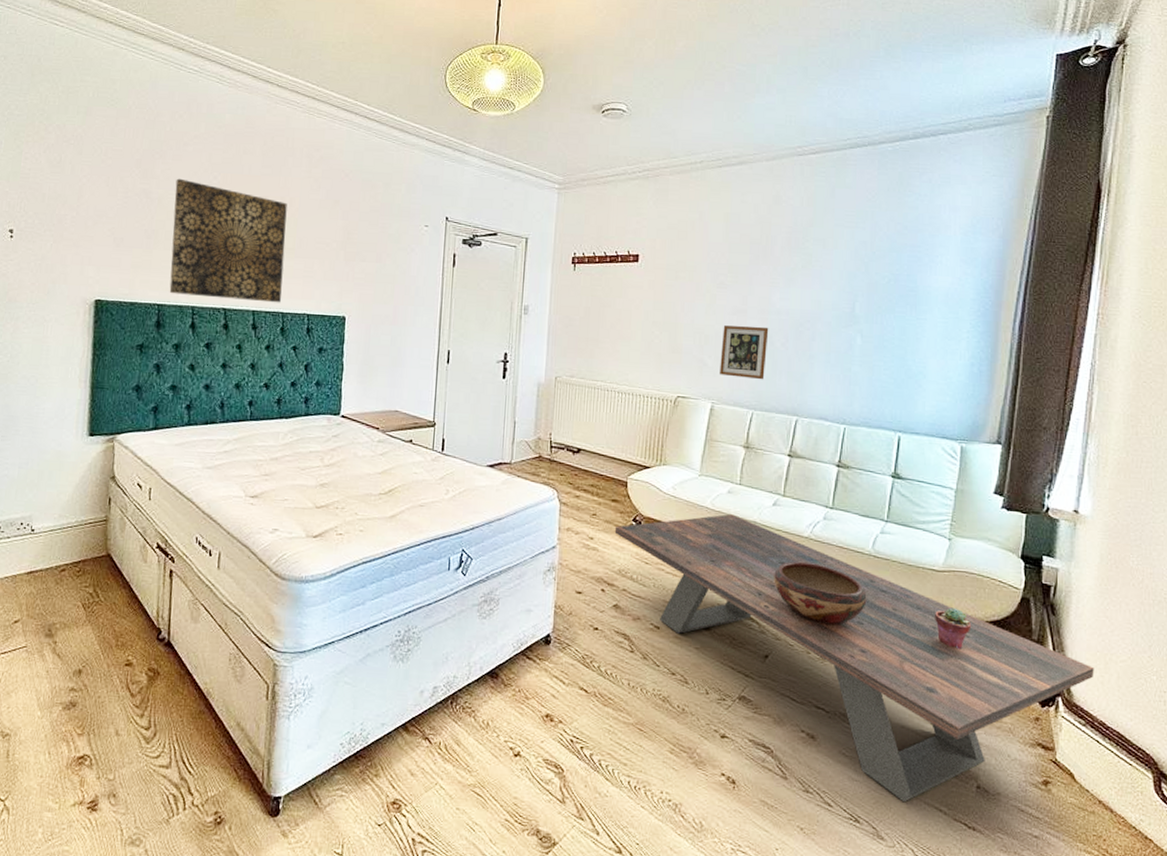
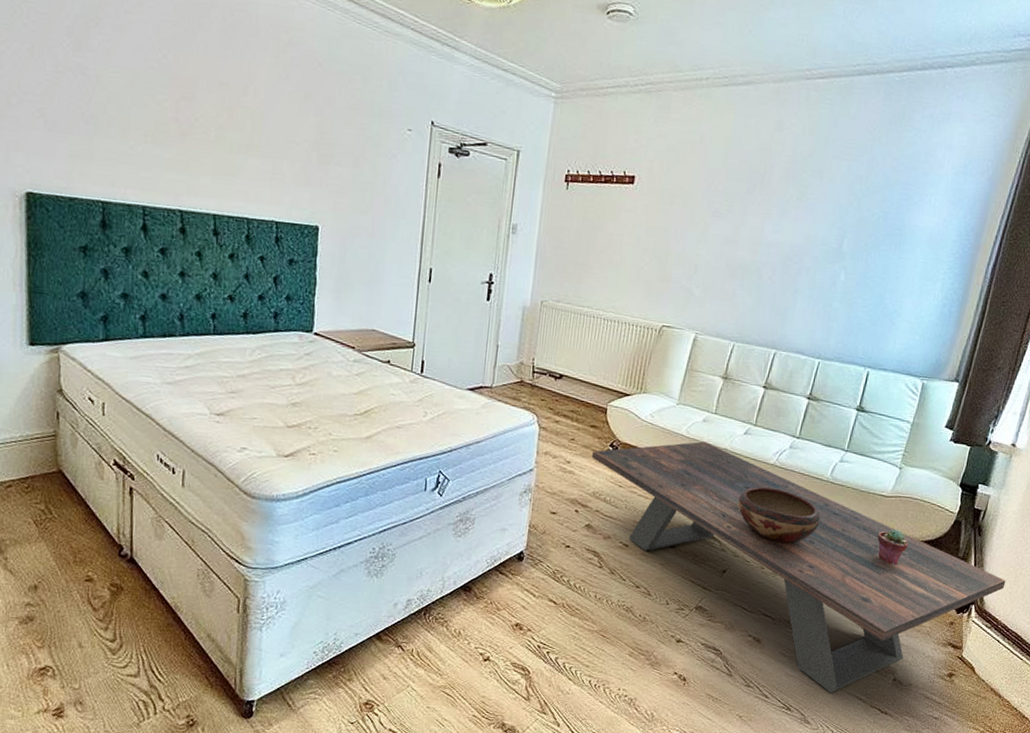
wall art: present [169,178,287,303] -> none [115,53,251,208]
picture frame: present [720,325,769,380] -> none [706,255,758,313]

